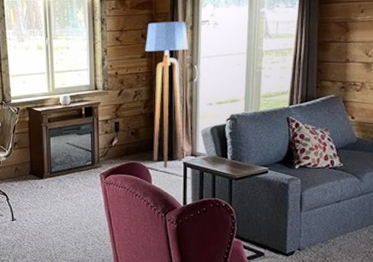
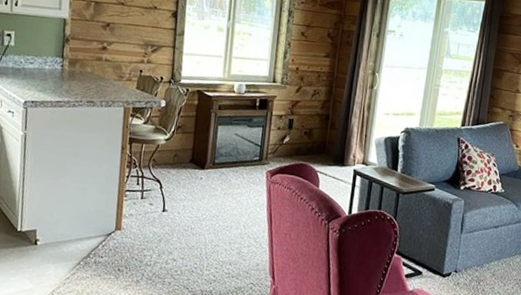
floor lamp: present [145,21,189,167] -> none [323,23,373,173]

